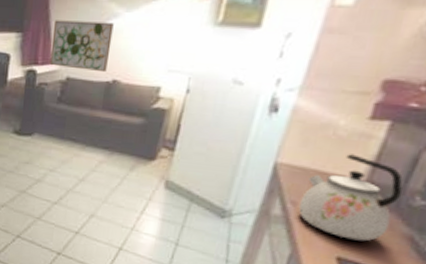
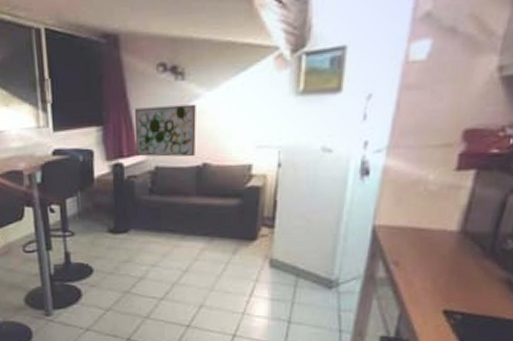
kettle: present [298,154,403,242] -> none [402,207,495,291]

